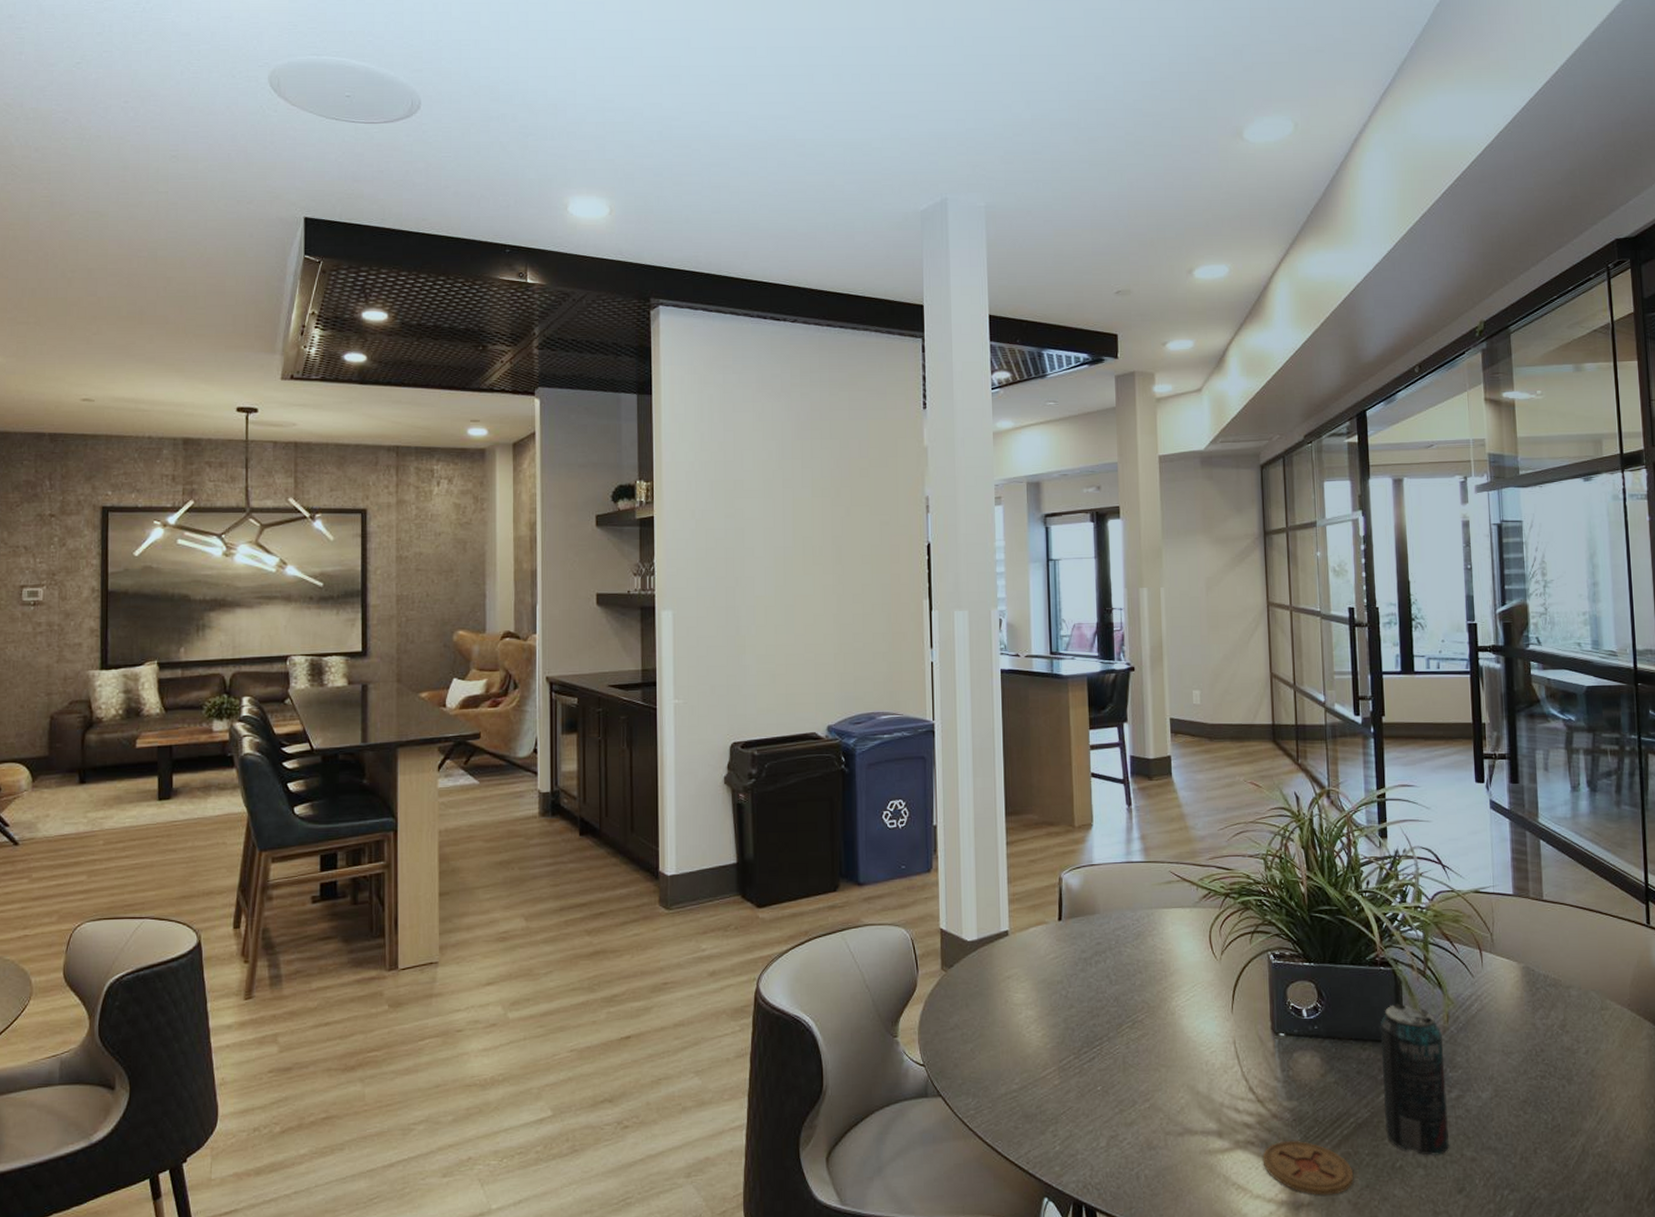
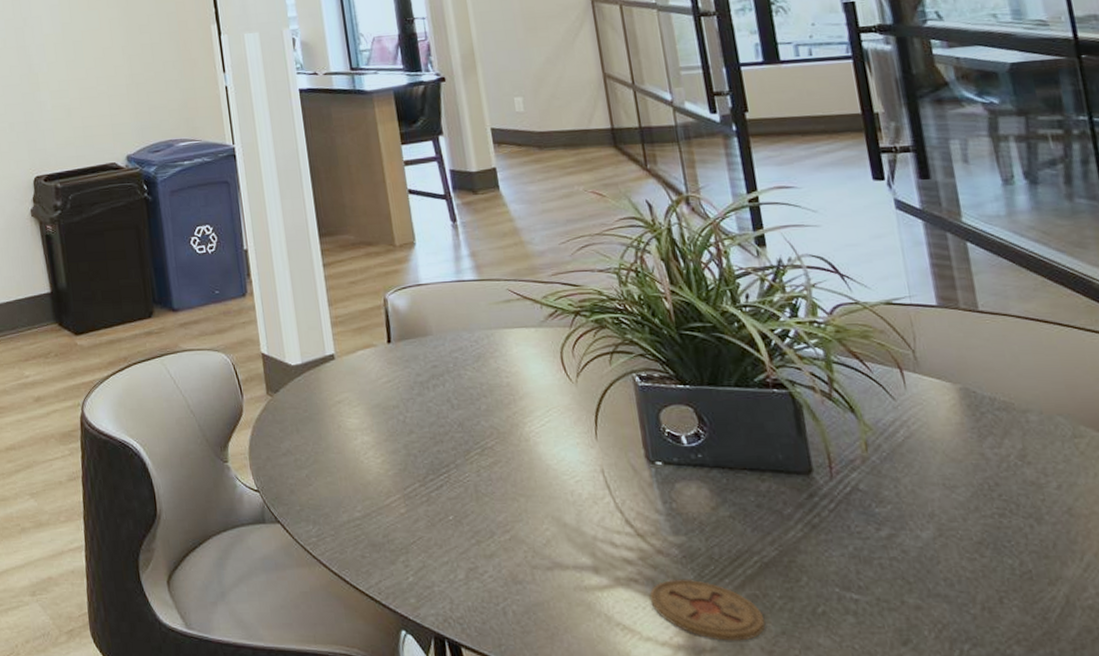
beverage can: present [1380,1004,1450,1156] -> none [779,431,886,601]

